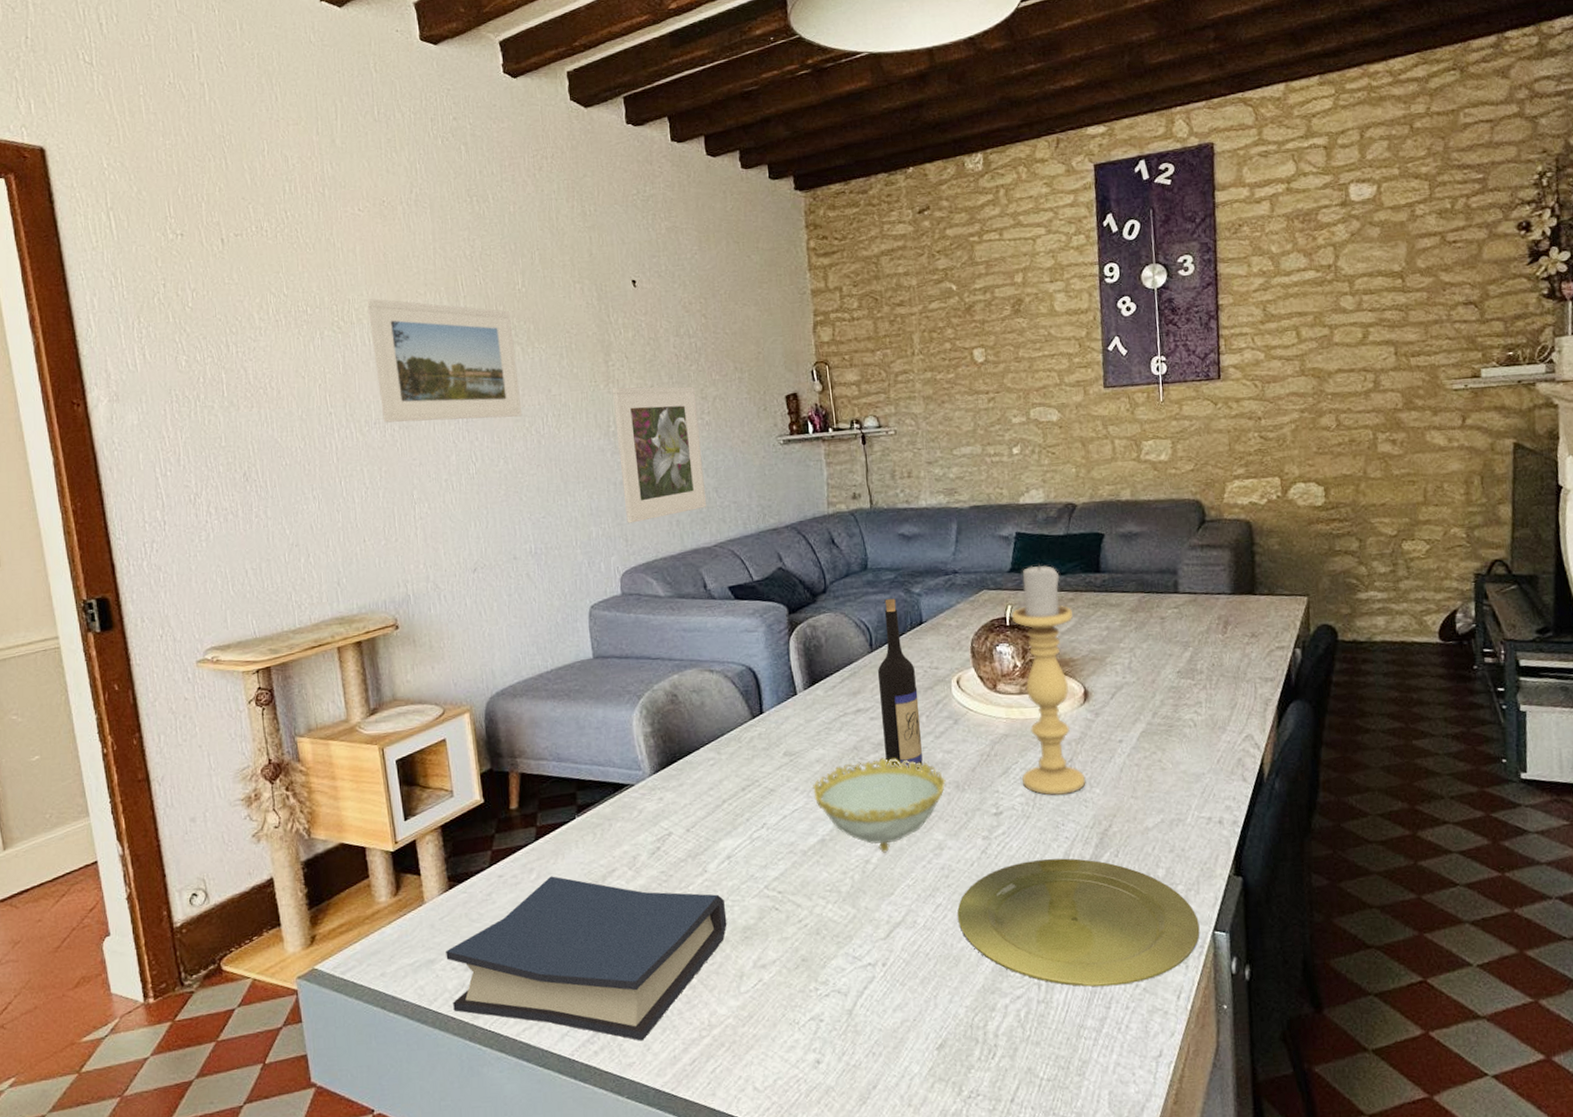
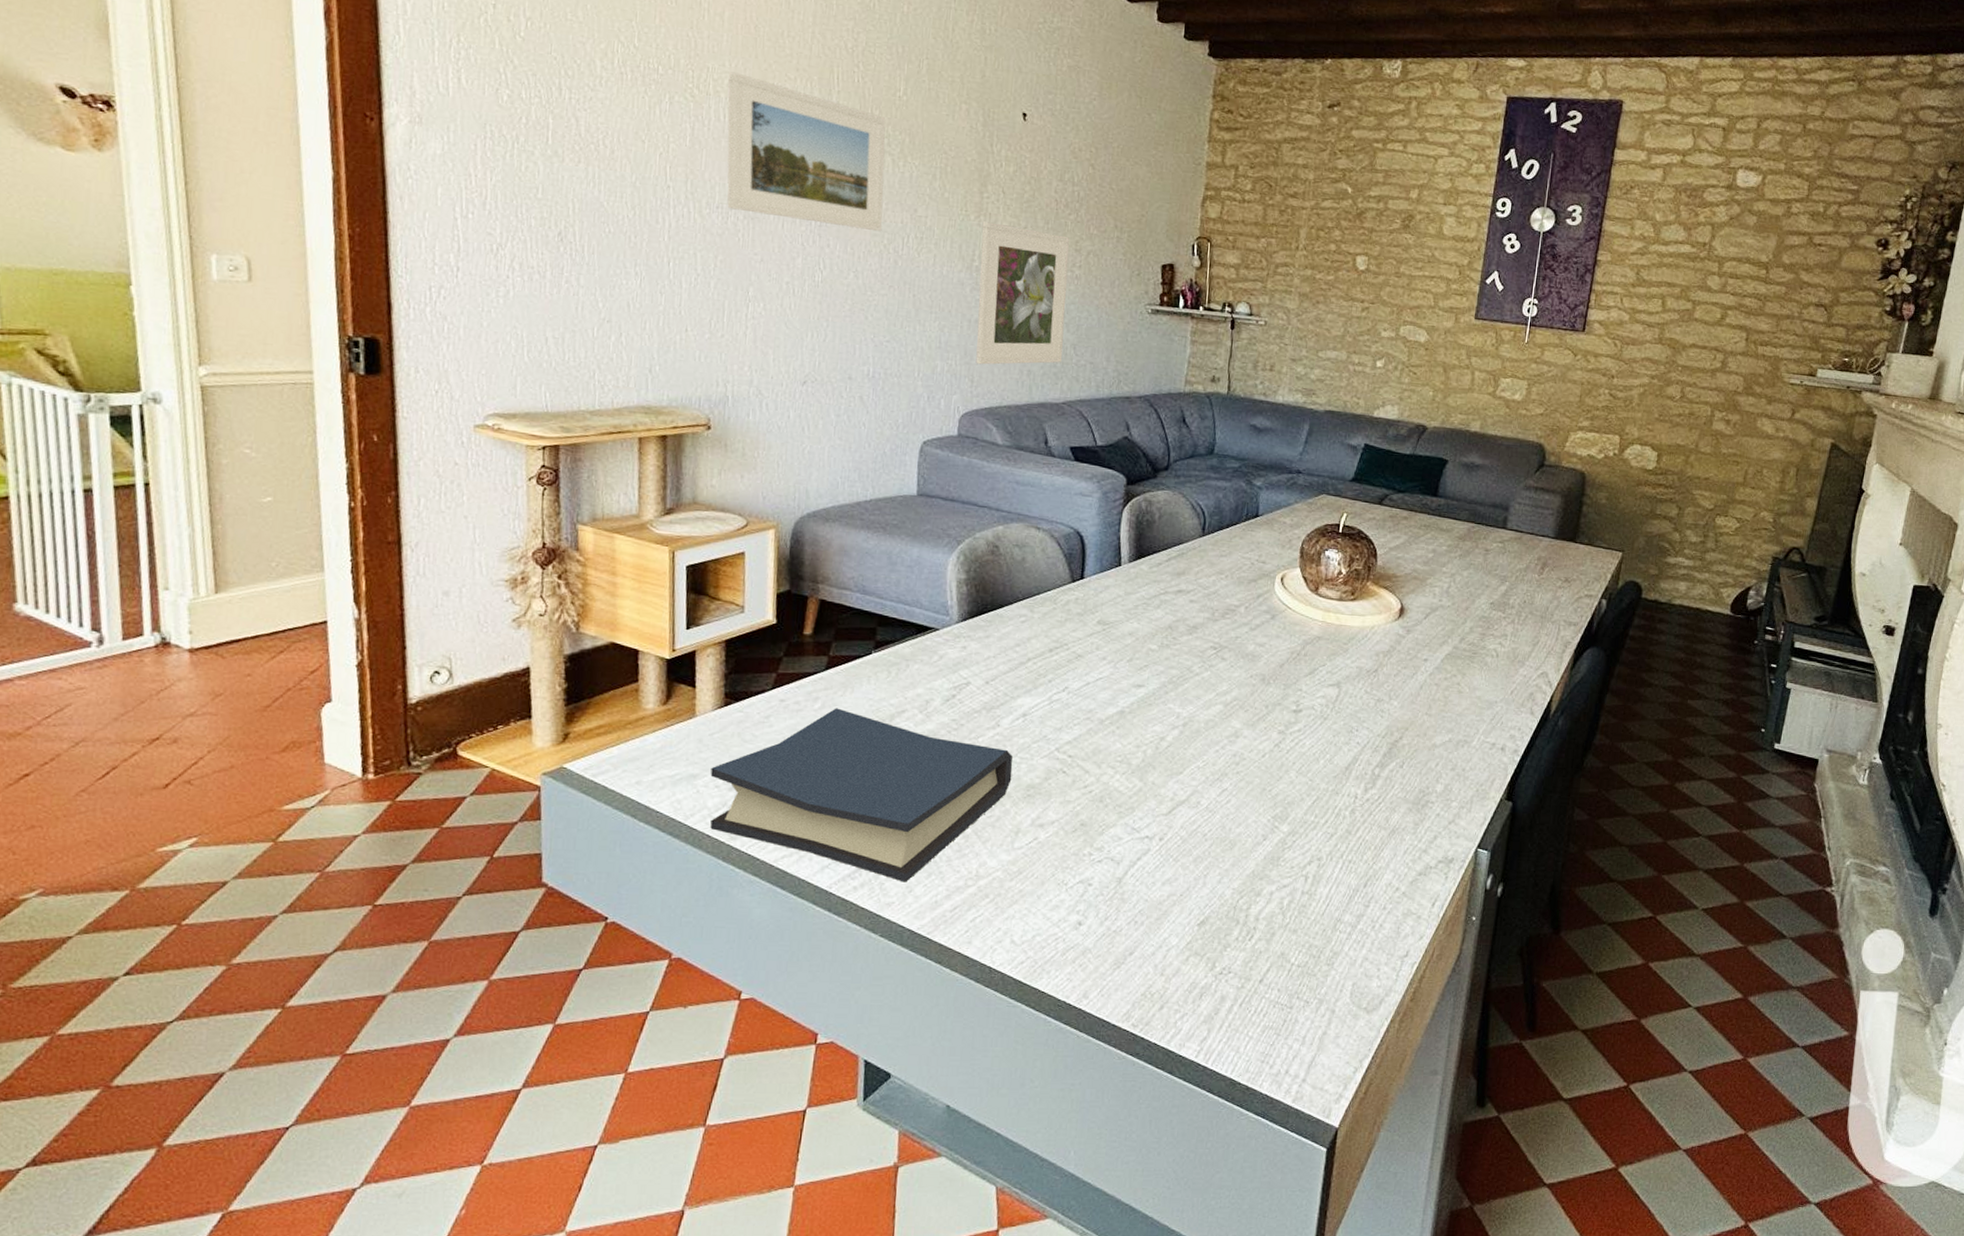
decorative bowl: present [813,757,946,853] -> none [1120,640,1253,733]
wine bottle: present [877,598,923,772] -> none [1198,486,1242,660]
plate: present [957,858,1200,987] -> none [1240,760,1466,887]
candle holder: present [1011,562,1086,795] -> none [1326,477,1404,703]

